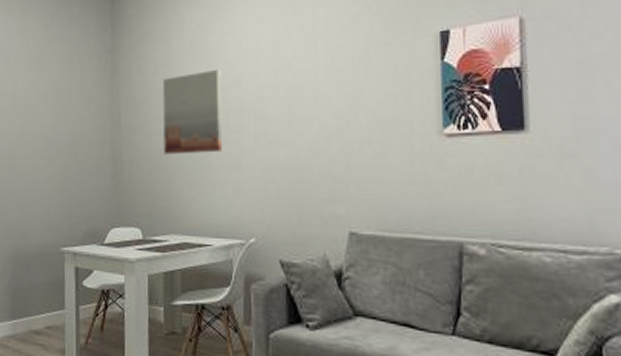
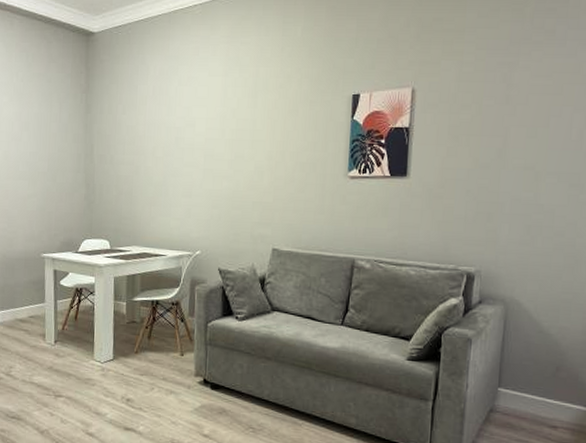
wall art: present [162,69,222,155] -> none [128,113,179,182]

